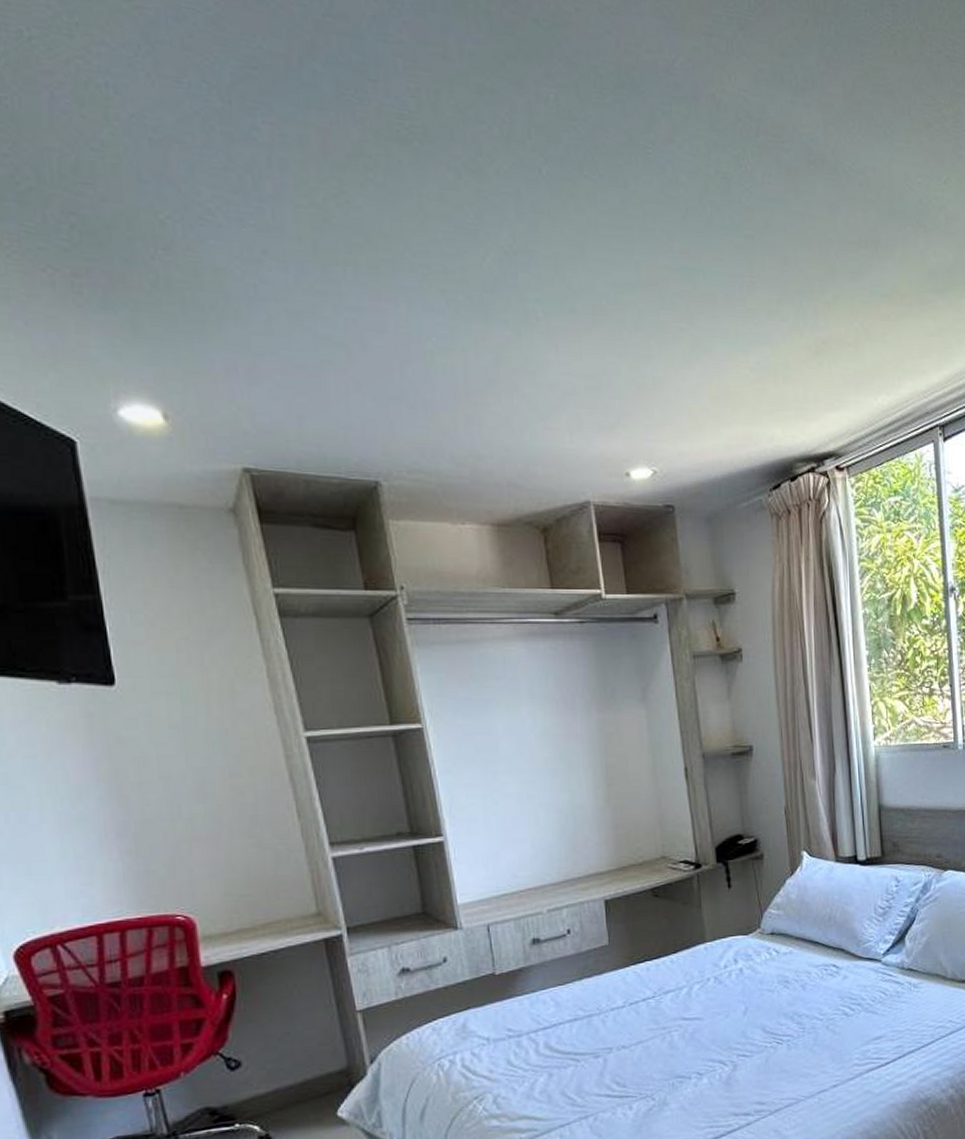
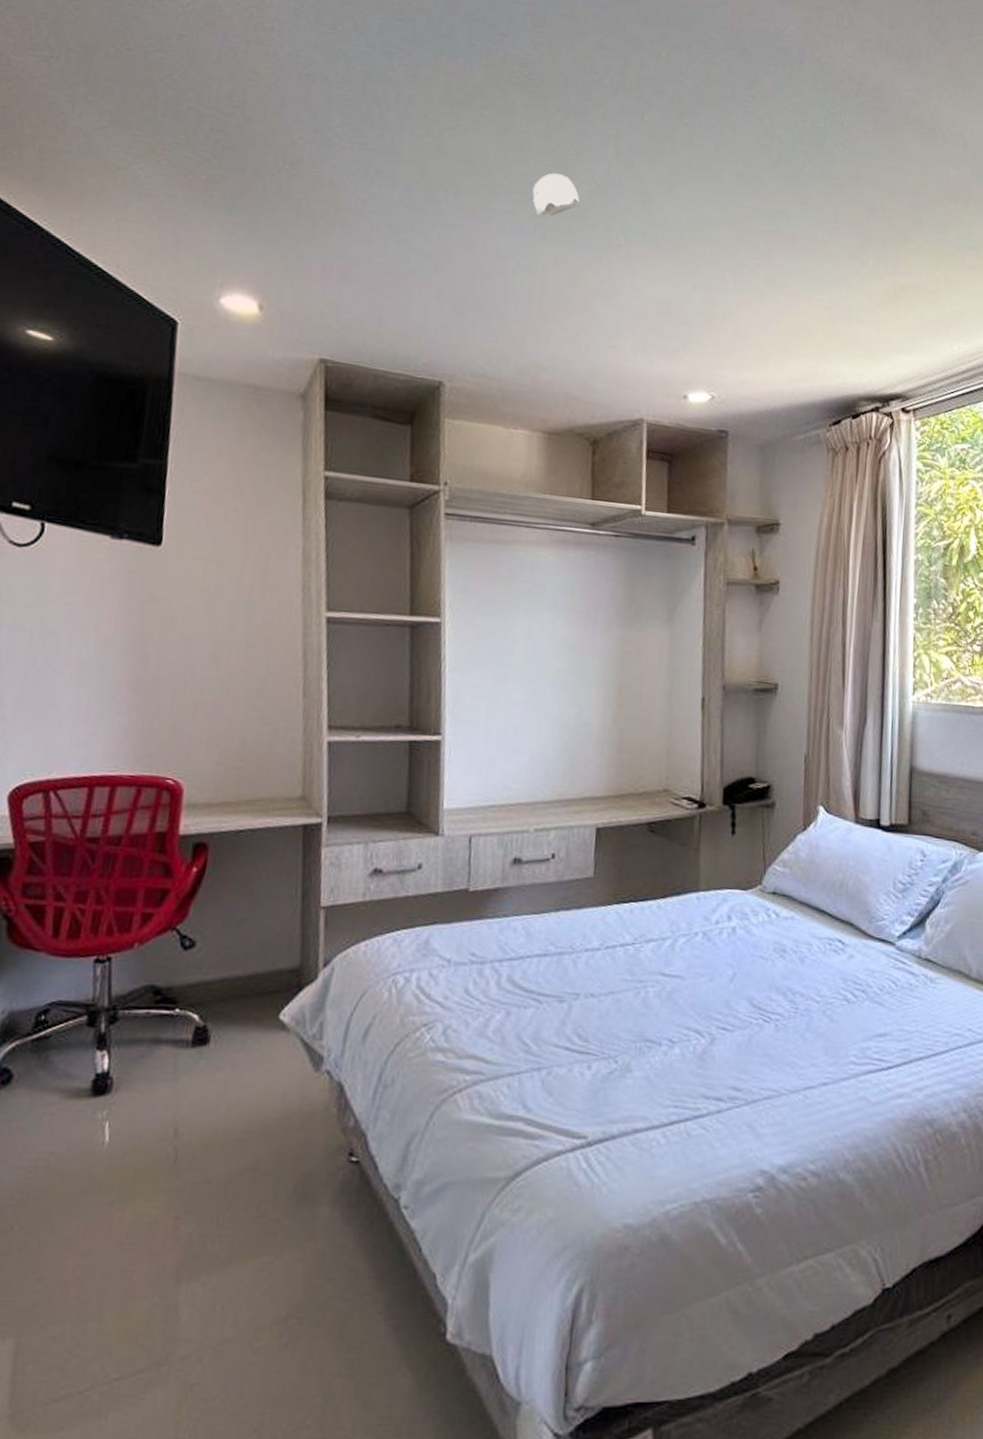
smoke detector: none [437,241,489,291] -> present [532,173,580,216]

